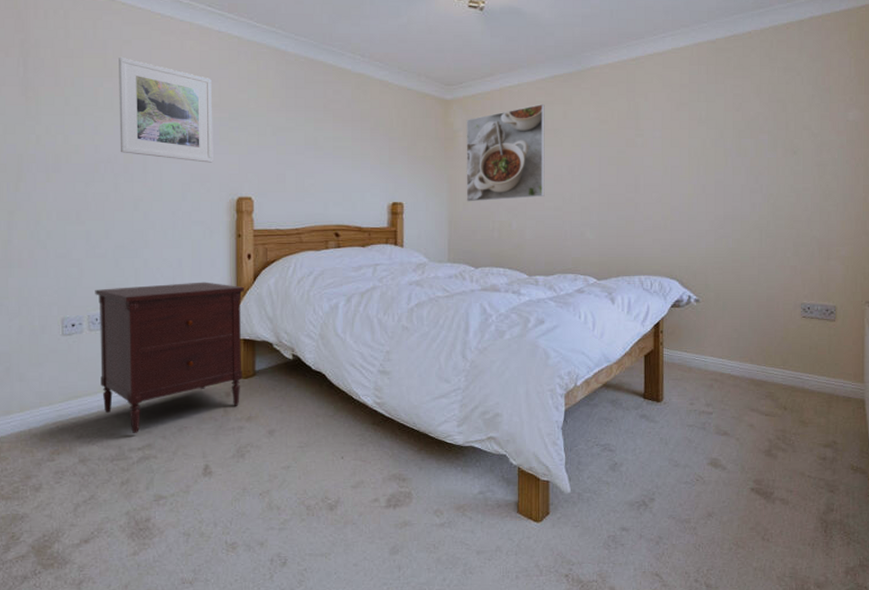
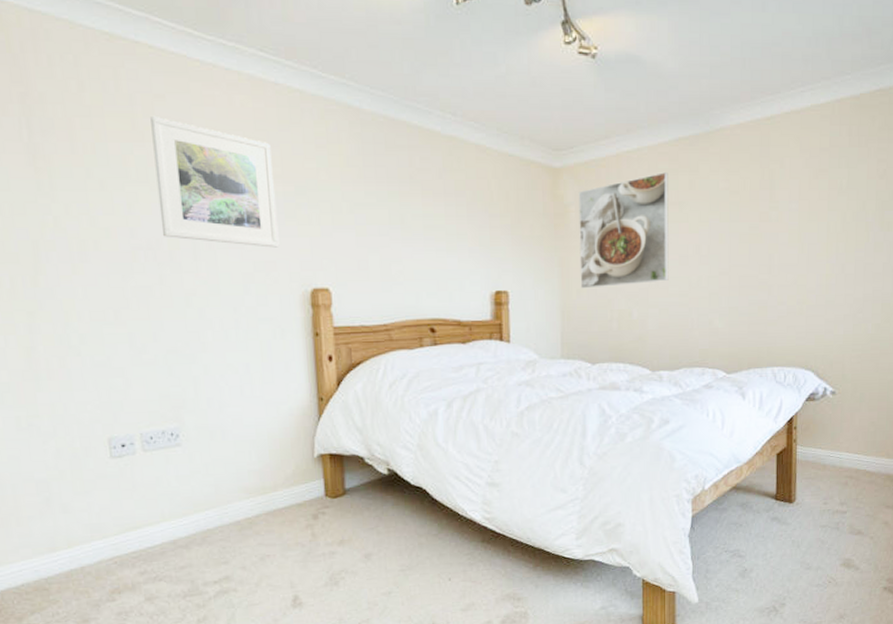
dresser: present [95,282,244,434] -> none [146,389,331,566]

